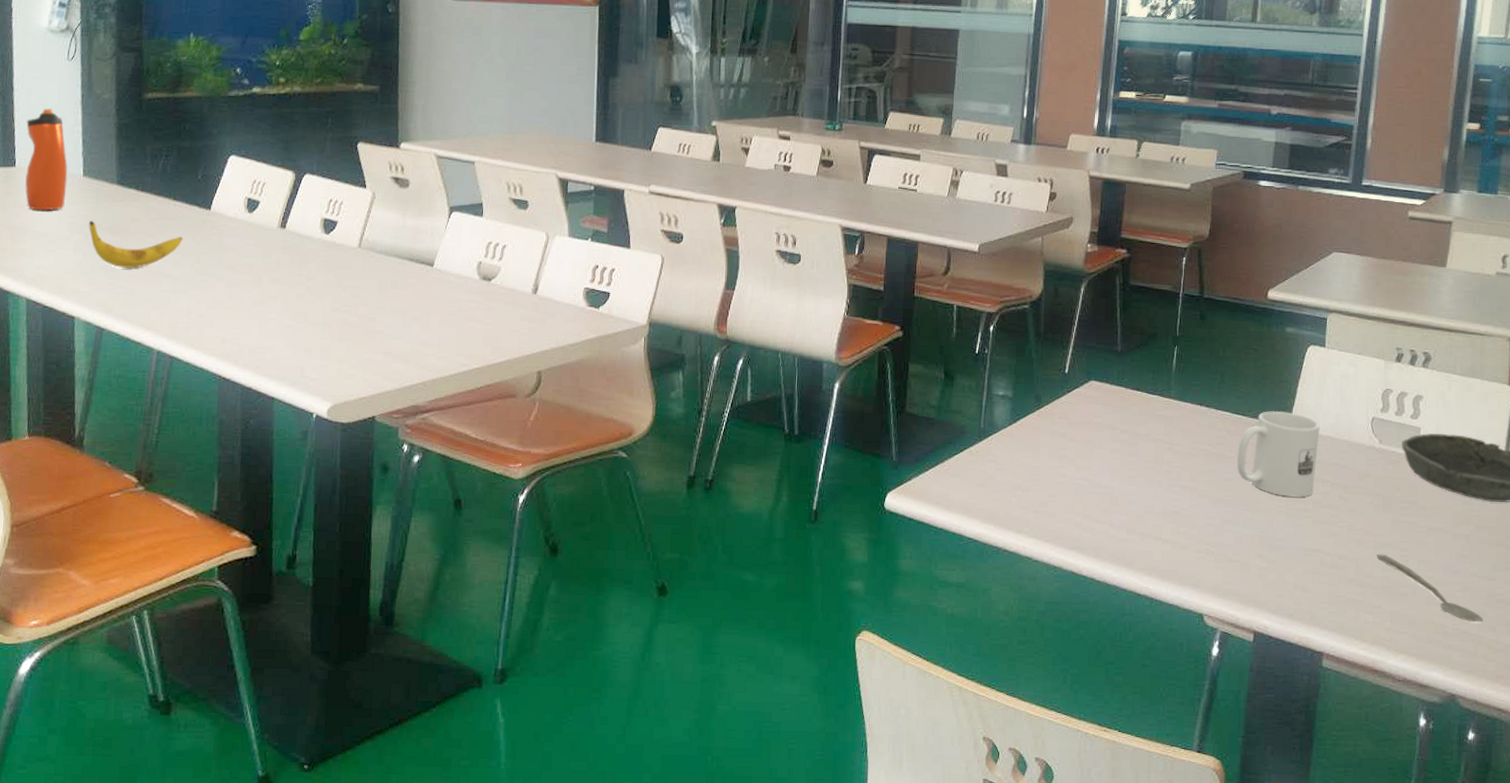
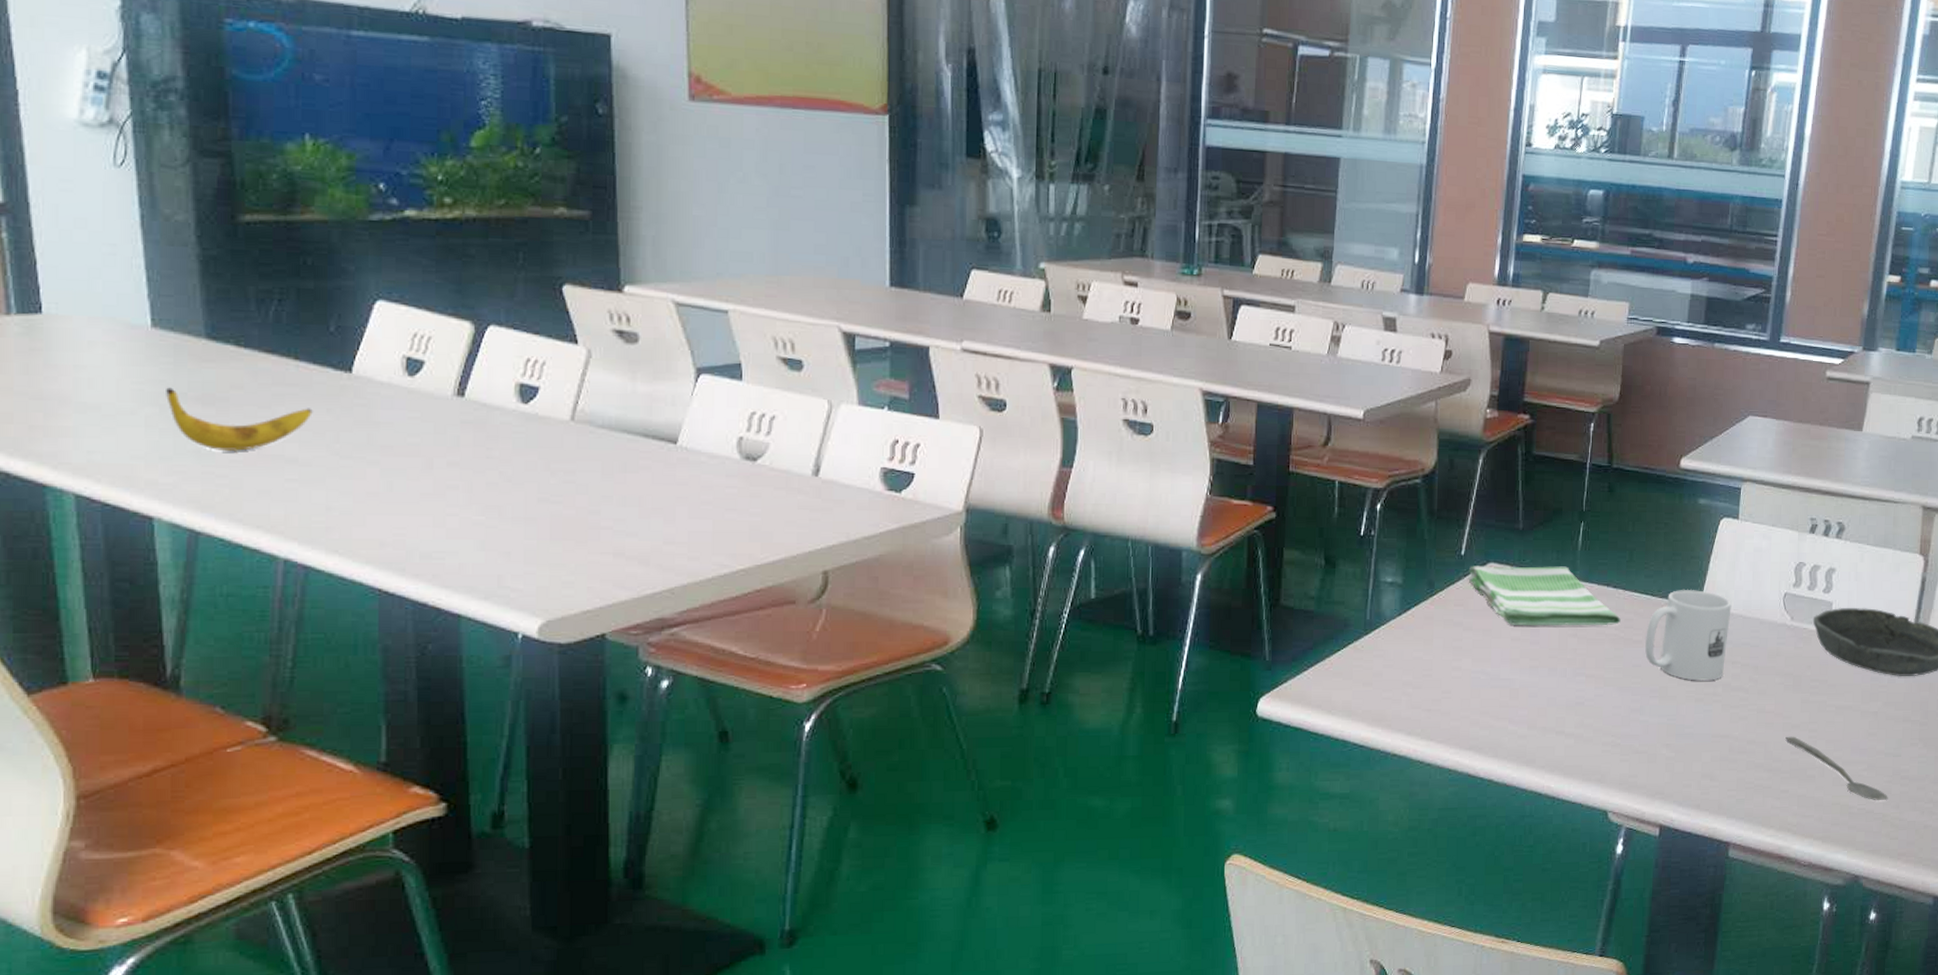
water bottle: present [25,108,68,211] -> none [55,233,127,375]
dish towel: none [1071,383,1214,442] -> present [1468,566,1621,626]

